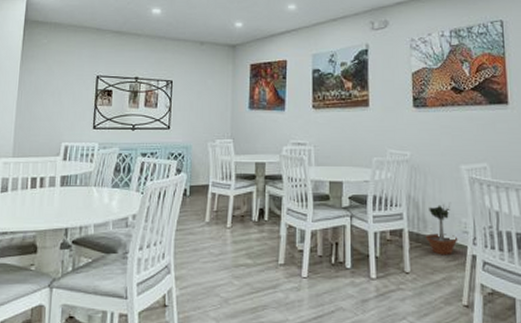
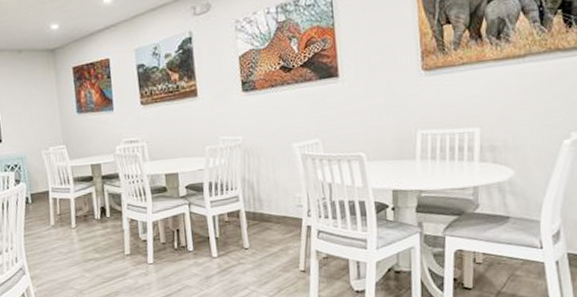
potted tree: present [425,202,458,256] -> none [262,180,293,230]

